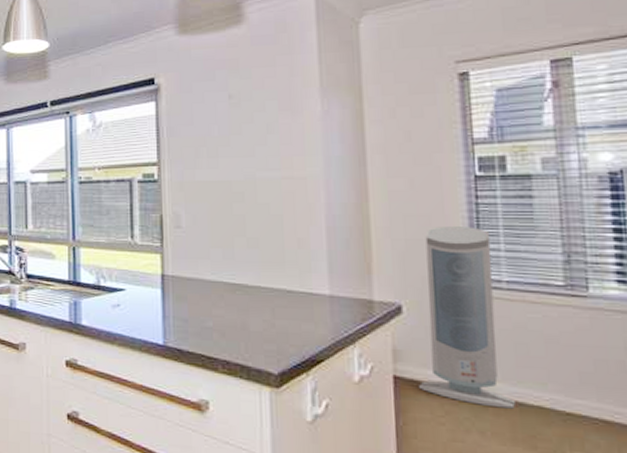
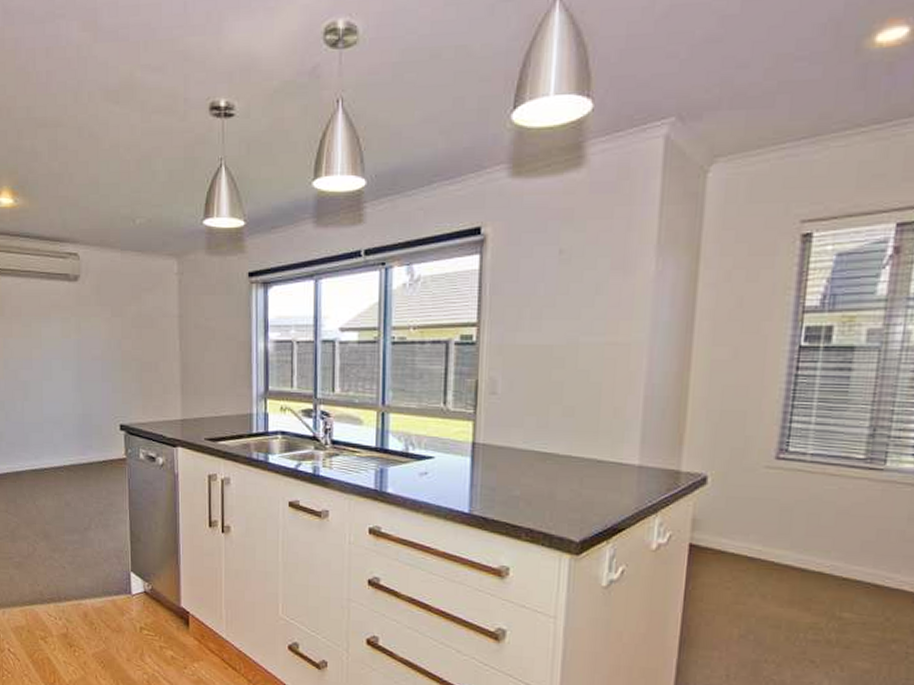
air purifier: present [418,227,517,409] -> none [711,398,804,574]

